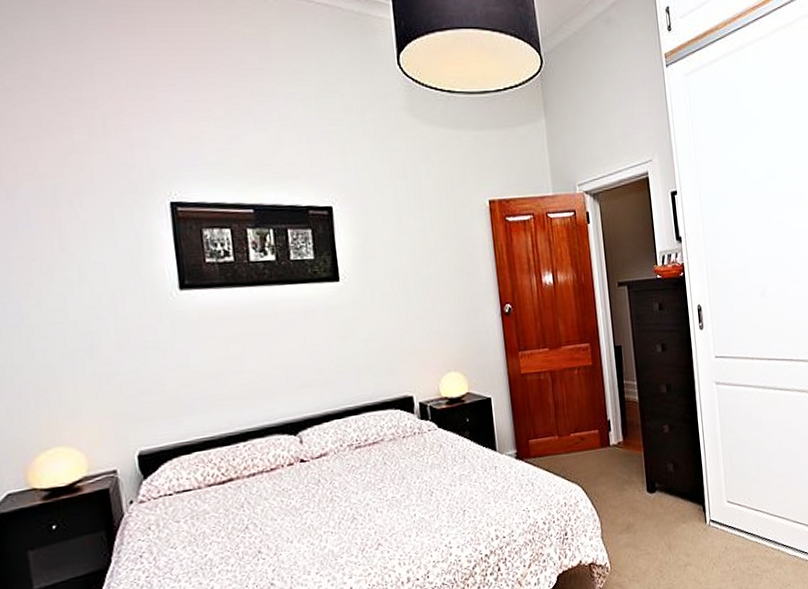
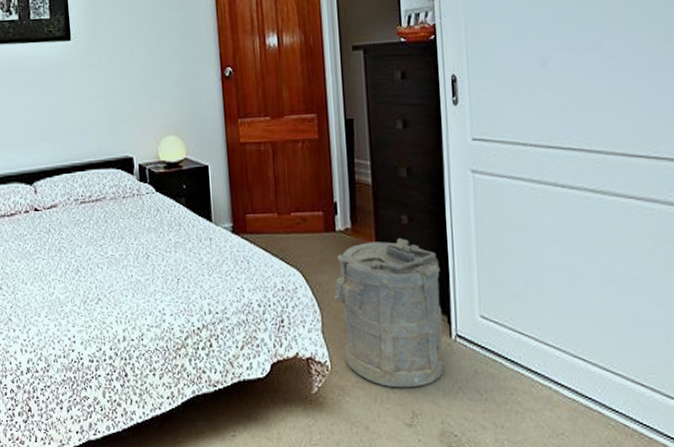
laundry hamper: none [611,445,702,575] -> present [334,238,444,388]

